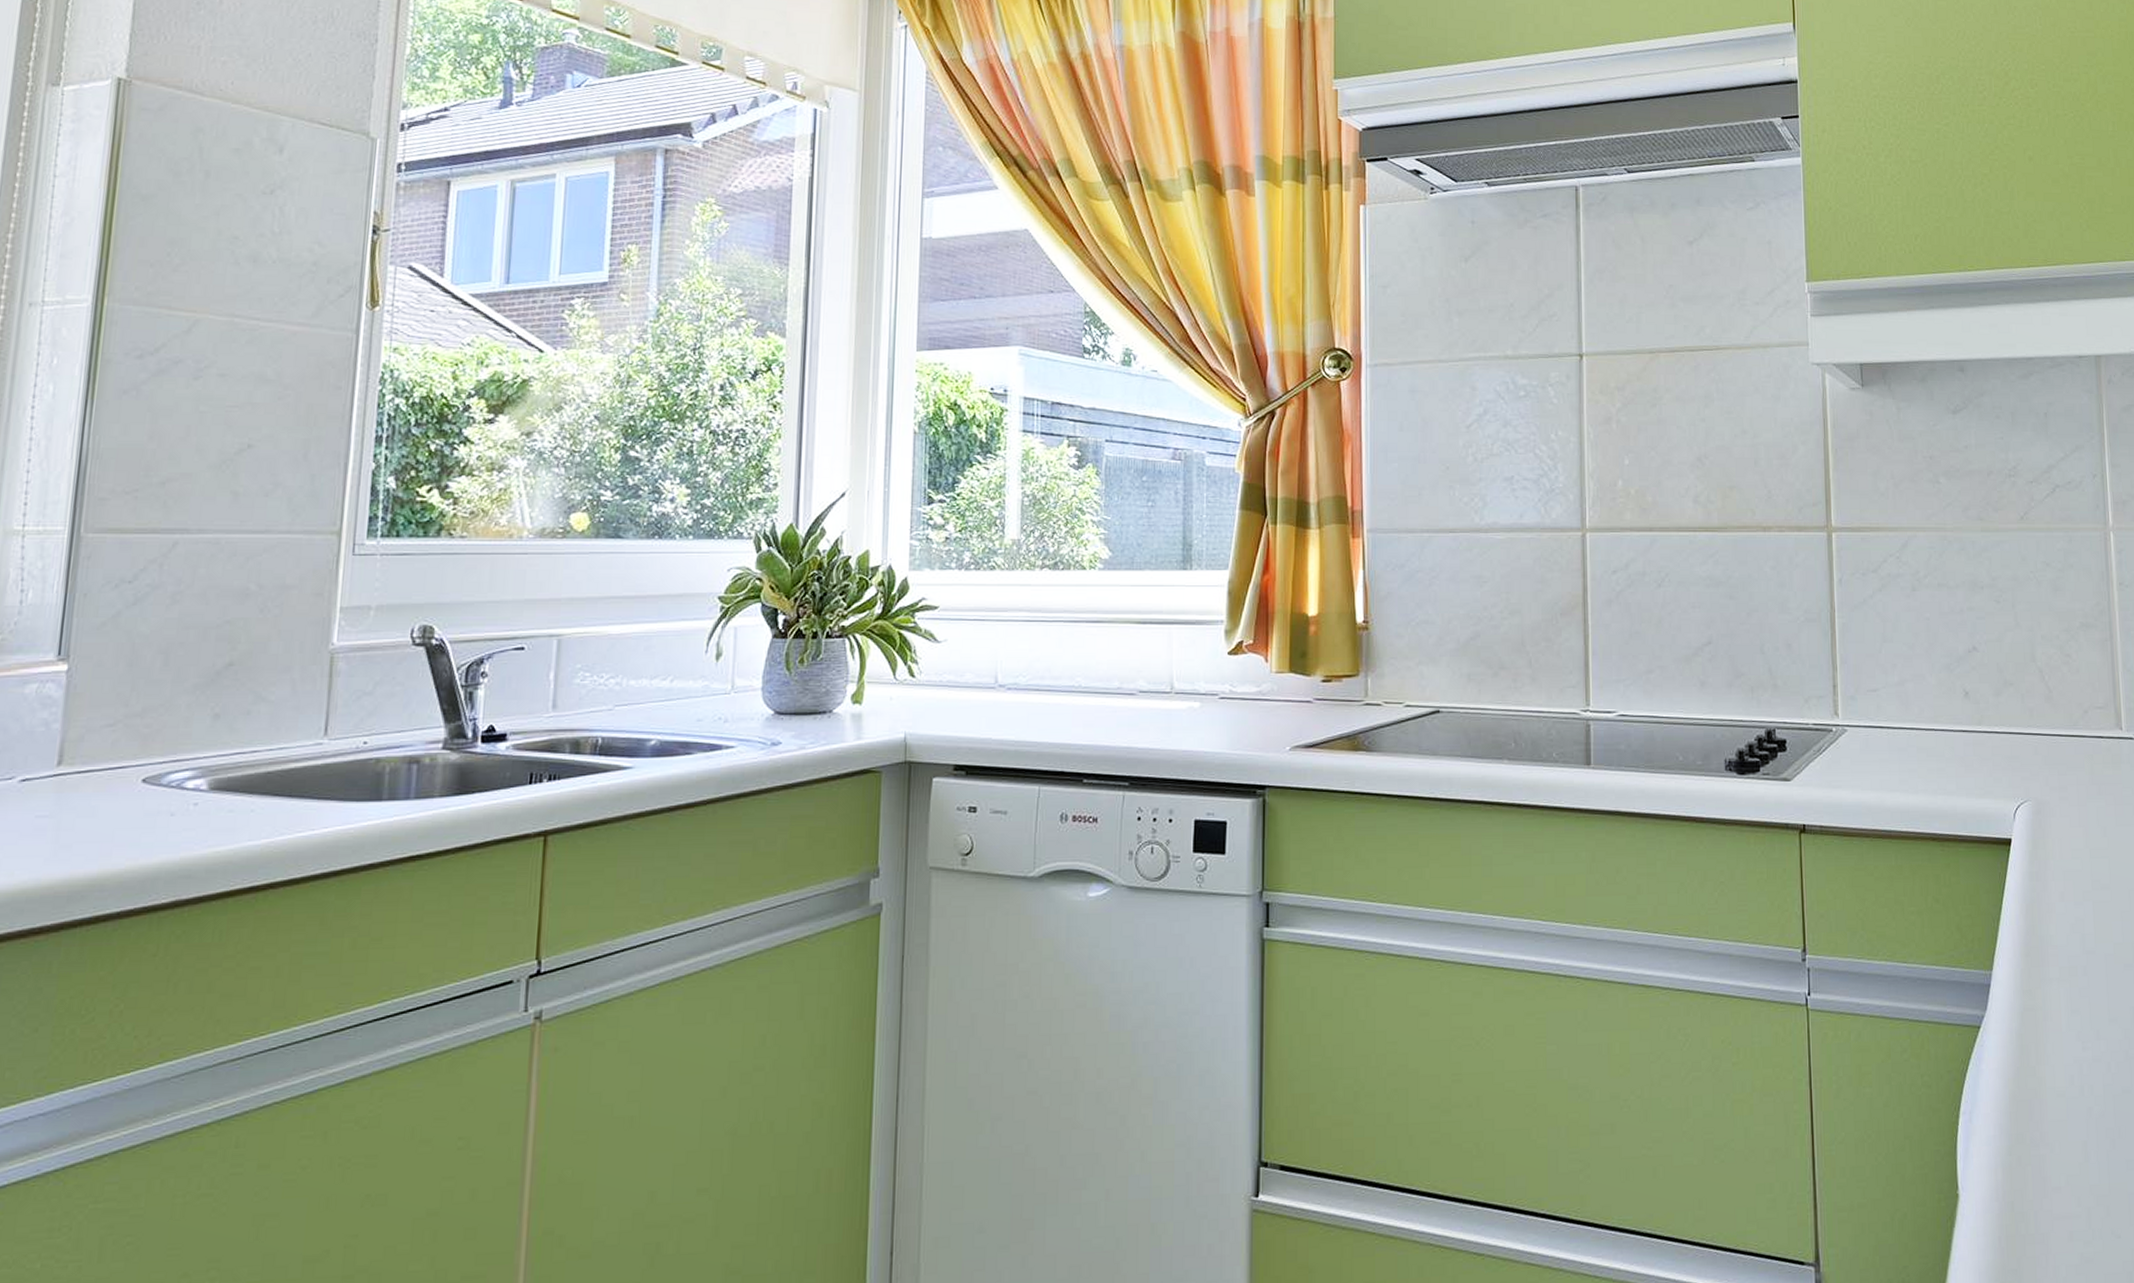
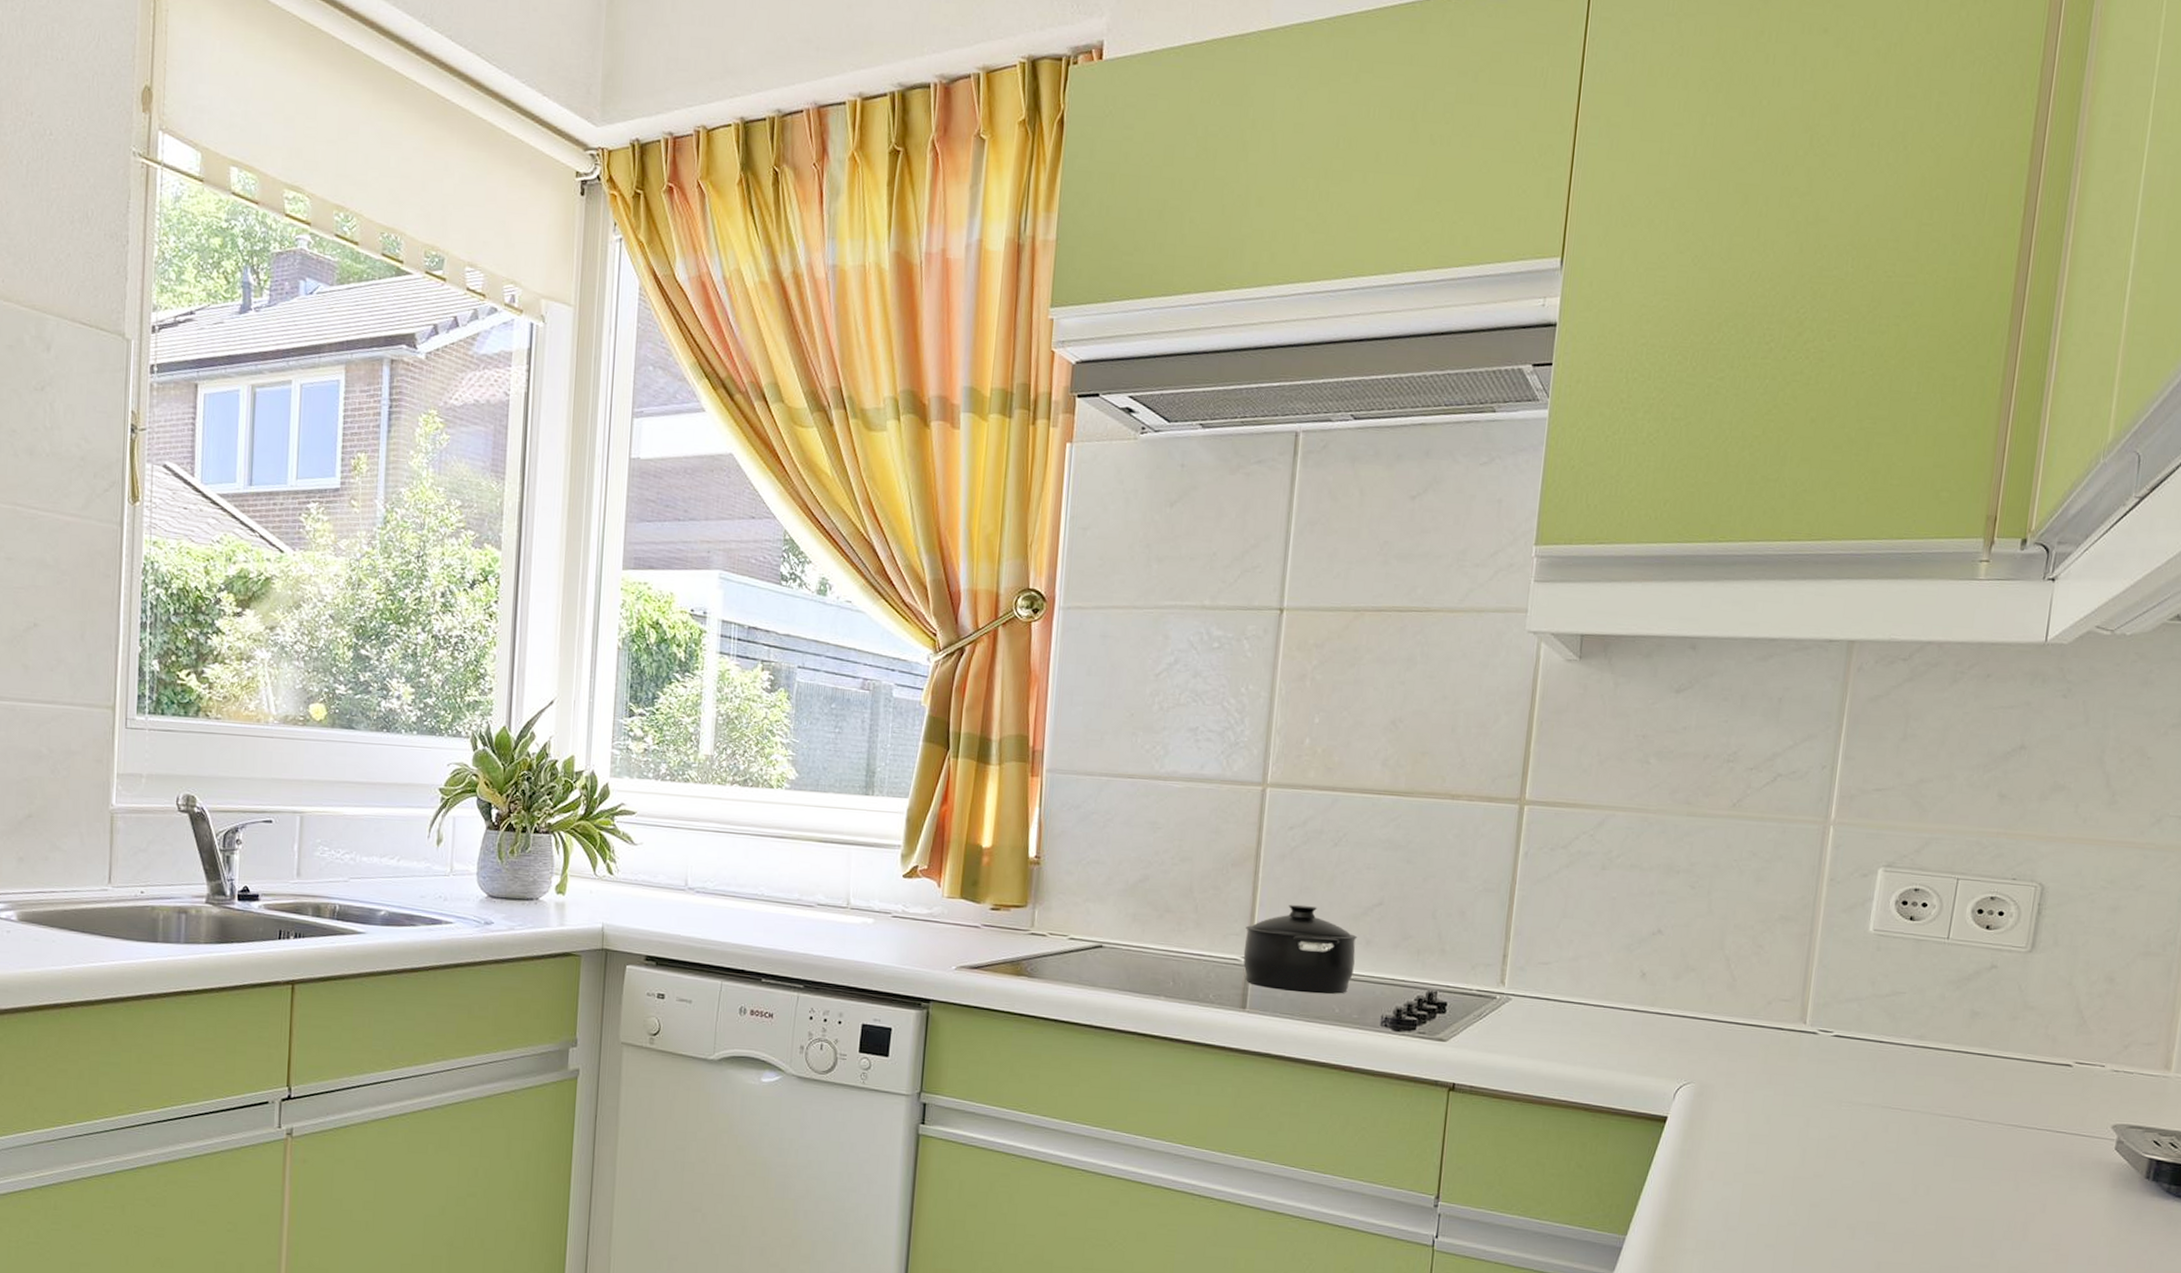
saucepan: none [1581,650,1692,743] -> present [1243,904,1357,995]

